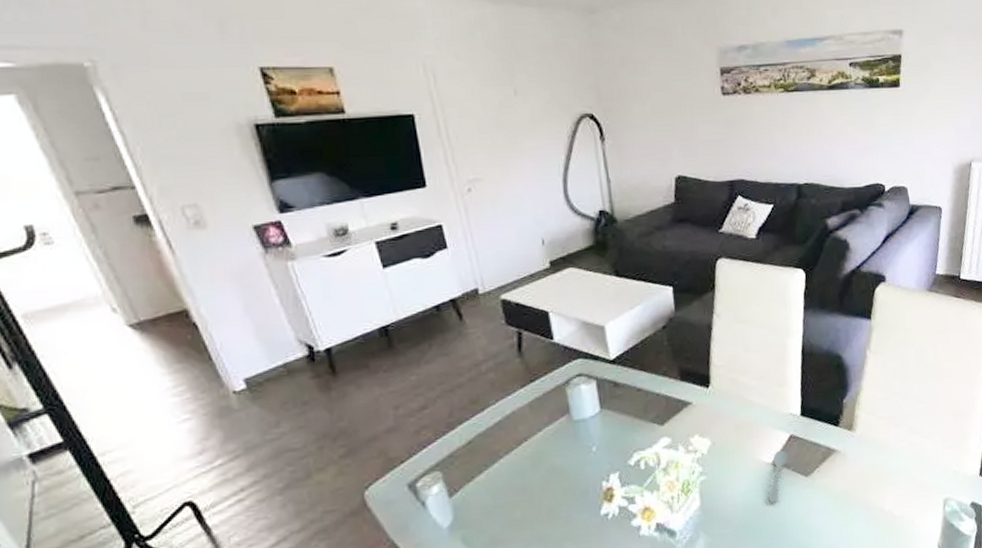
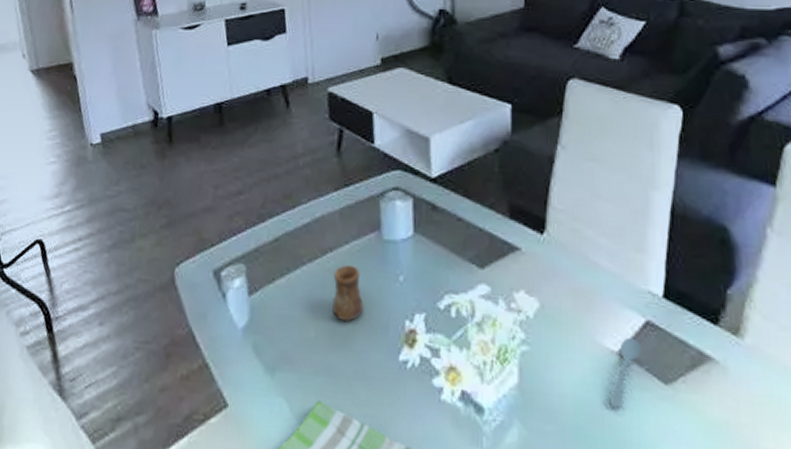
cup: none [531,448,564,496] -> present [332,265,364,321]

